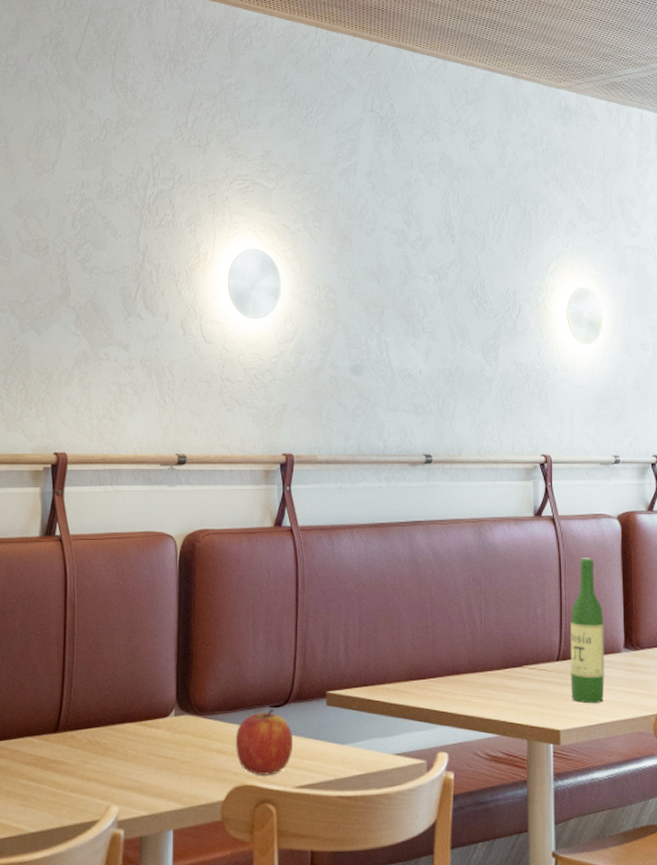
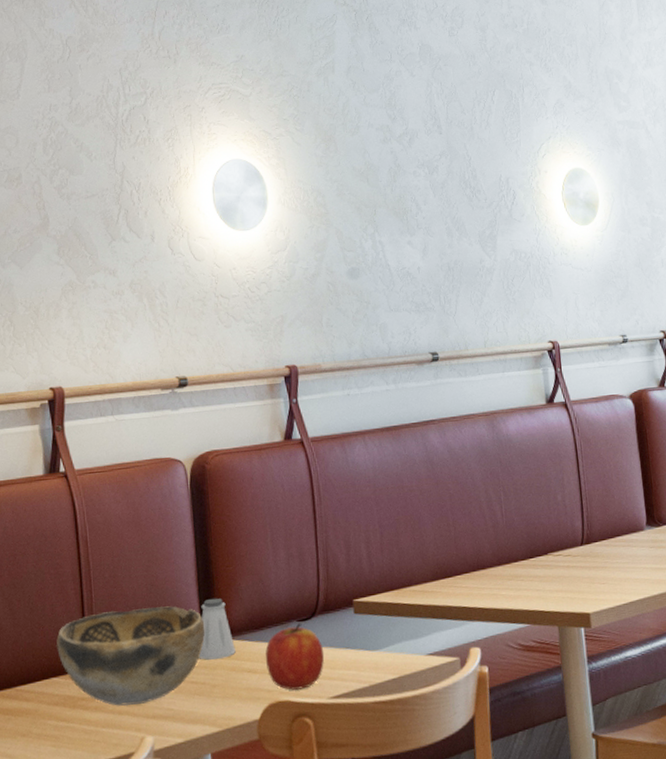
decorative bowl: none [34,676,180,773] -> present [56,605,205,706]
saltshaker: none [170,675,207,736] -> present [198,598,236,660]
wine bottle: present [570,558,605,704] -> none [591,439,631,584]

